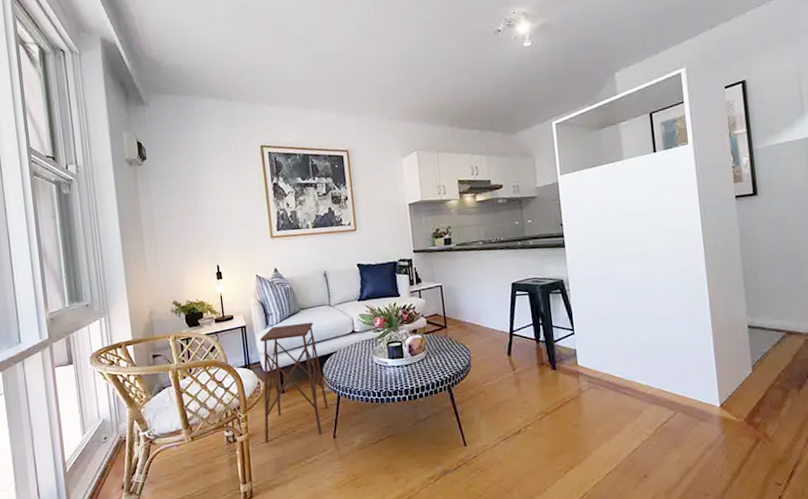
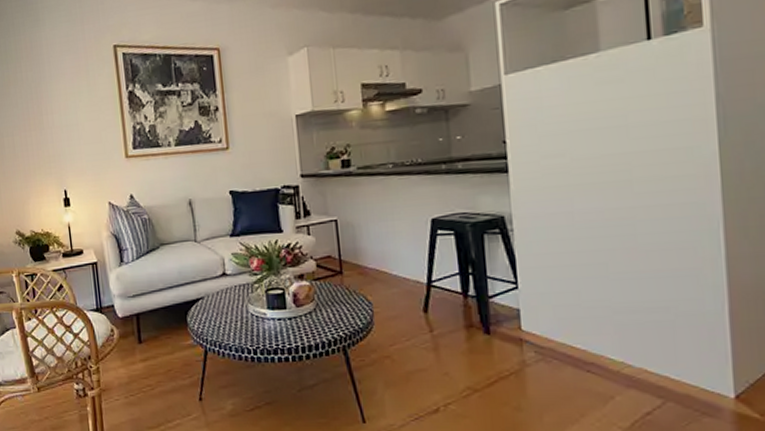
side table: present [260,322,328,443] -> none [113,260,193,401]

